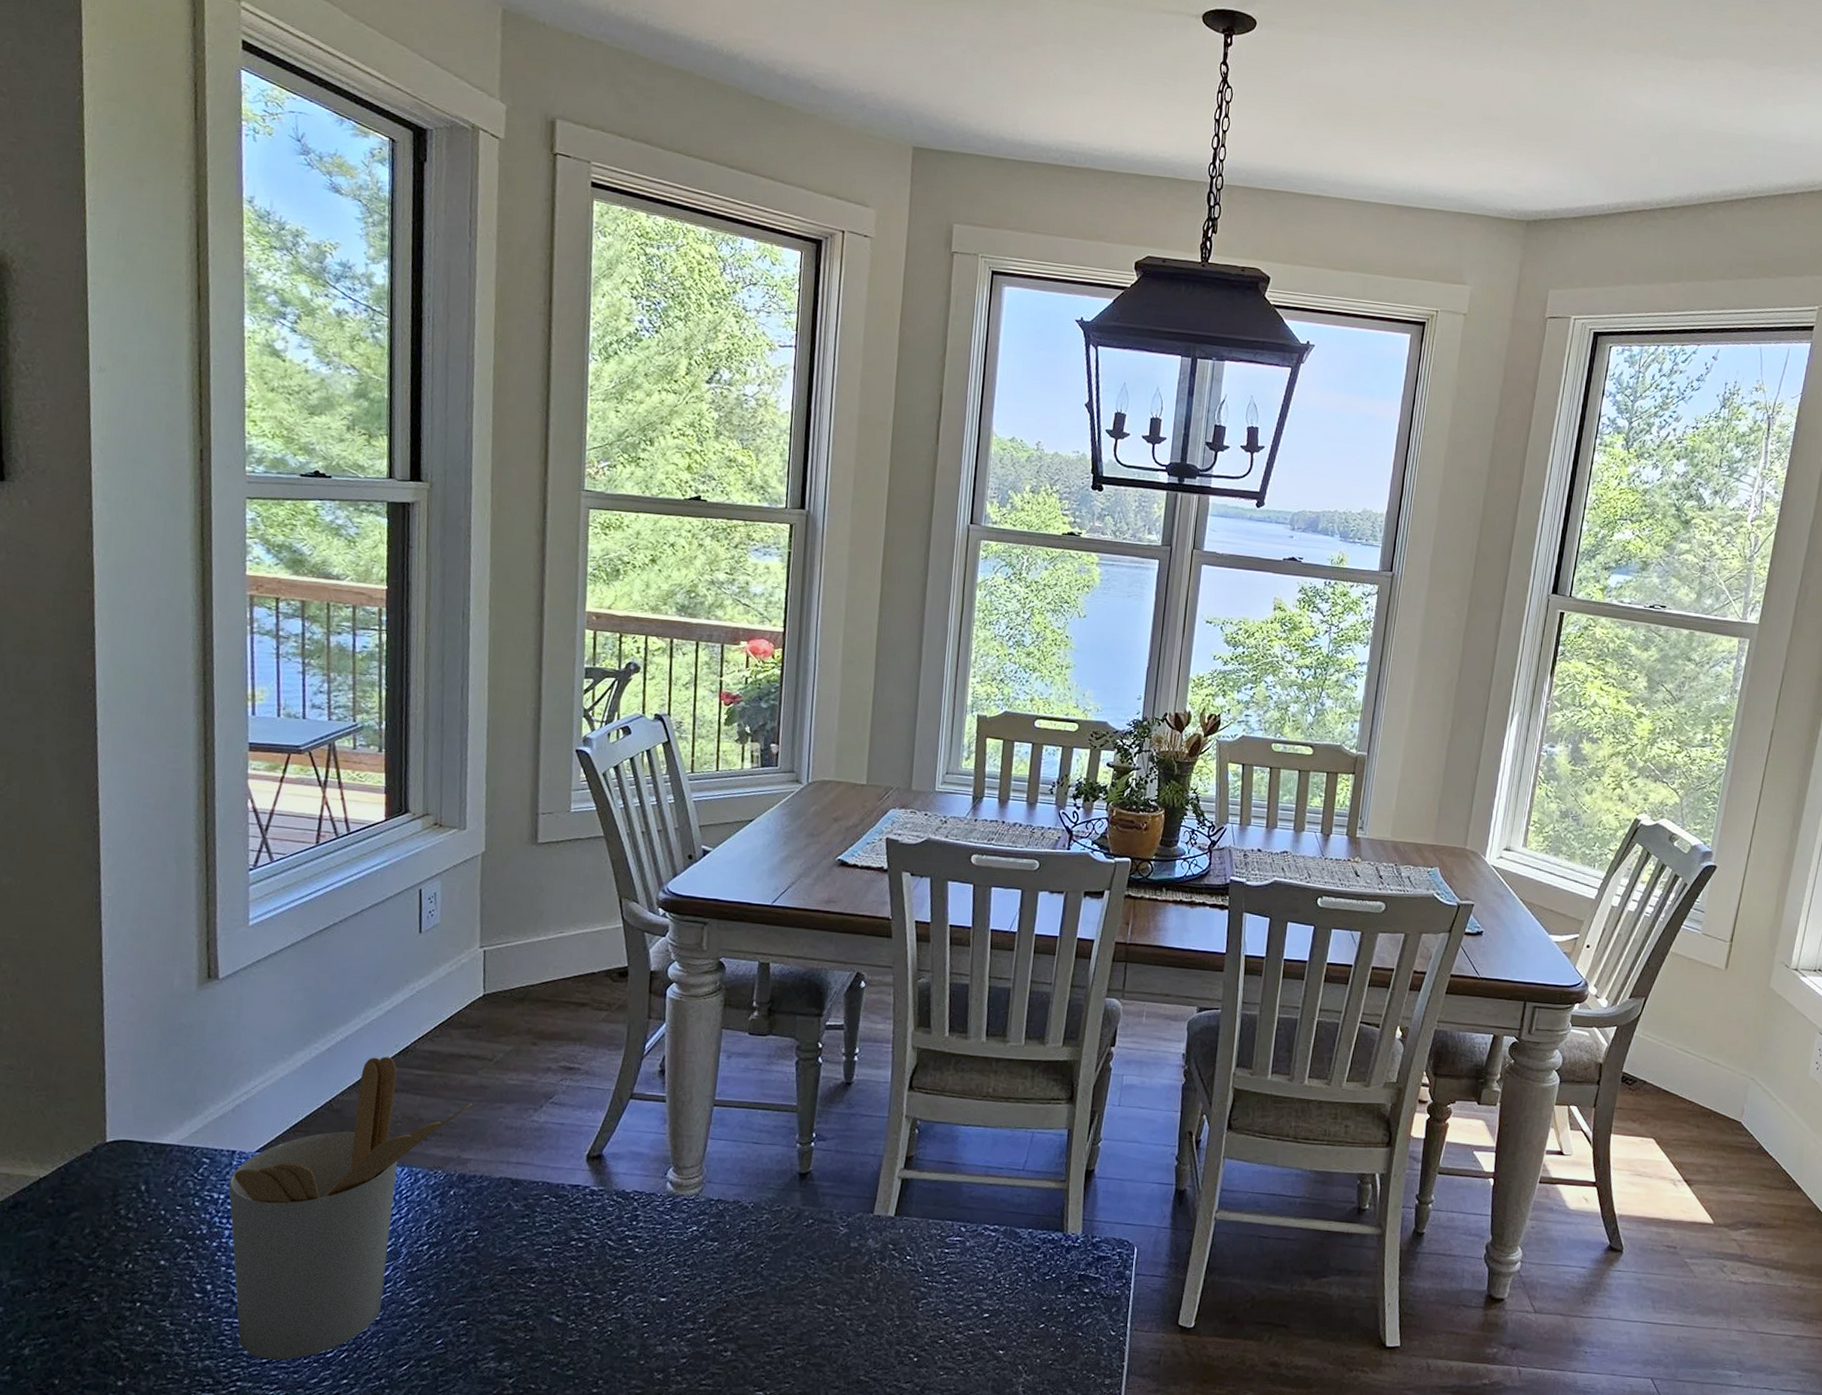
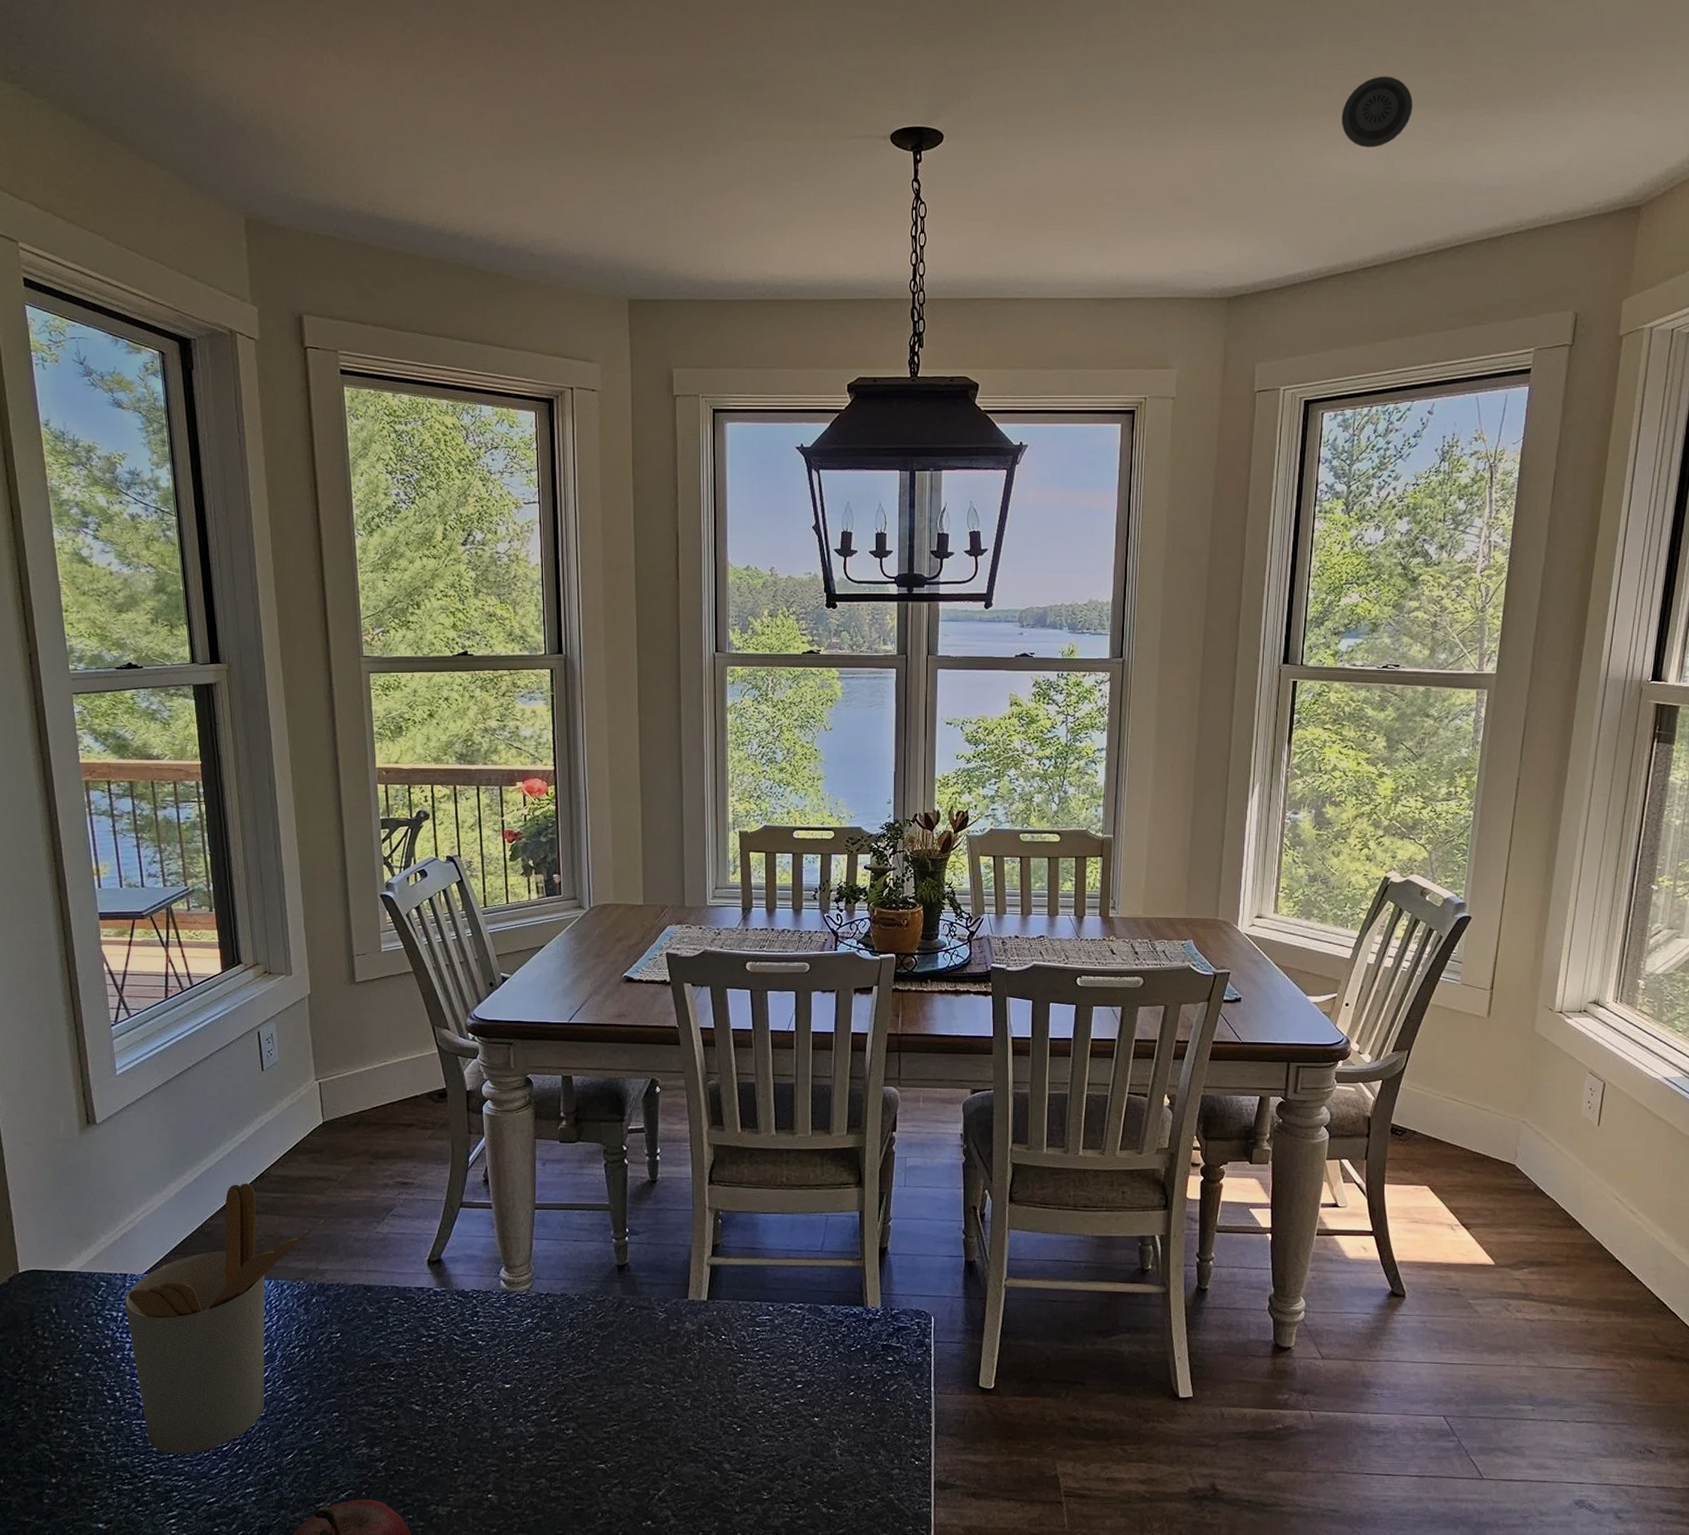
smoke detector: none [1651,22,1721,92] -> present [1341,76,1413,148]

